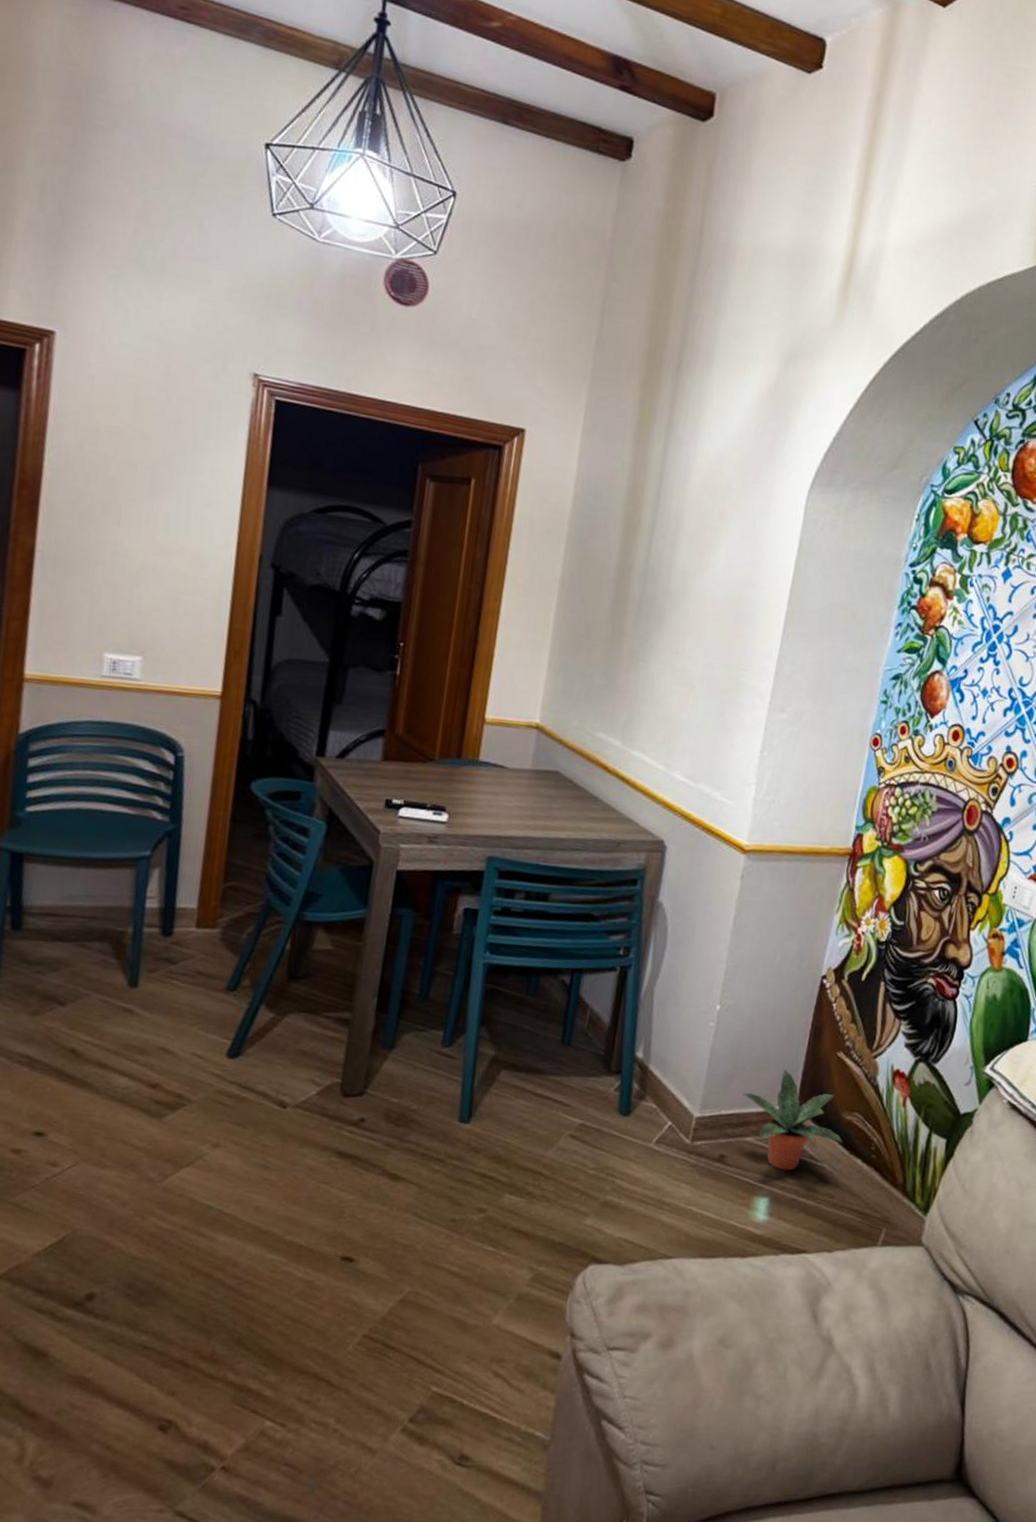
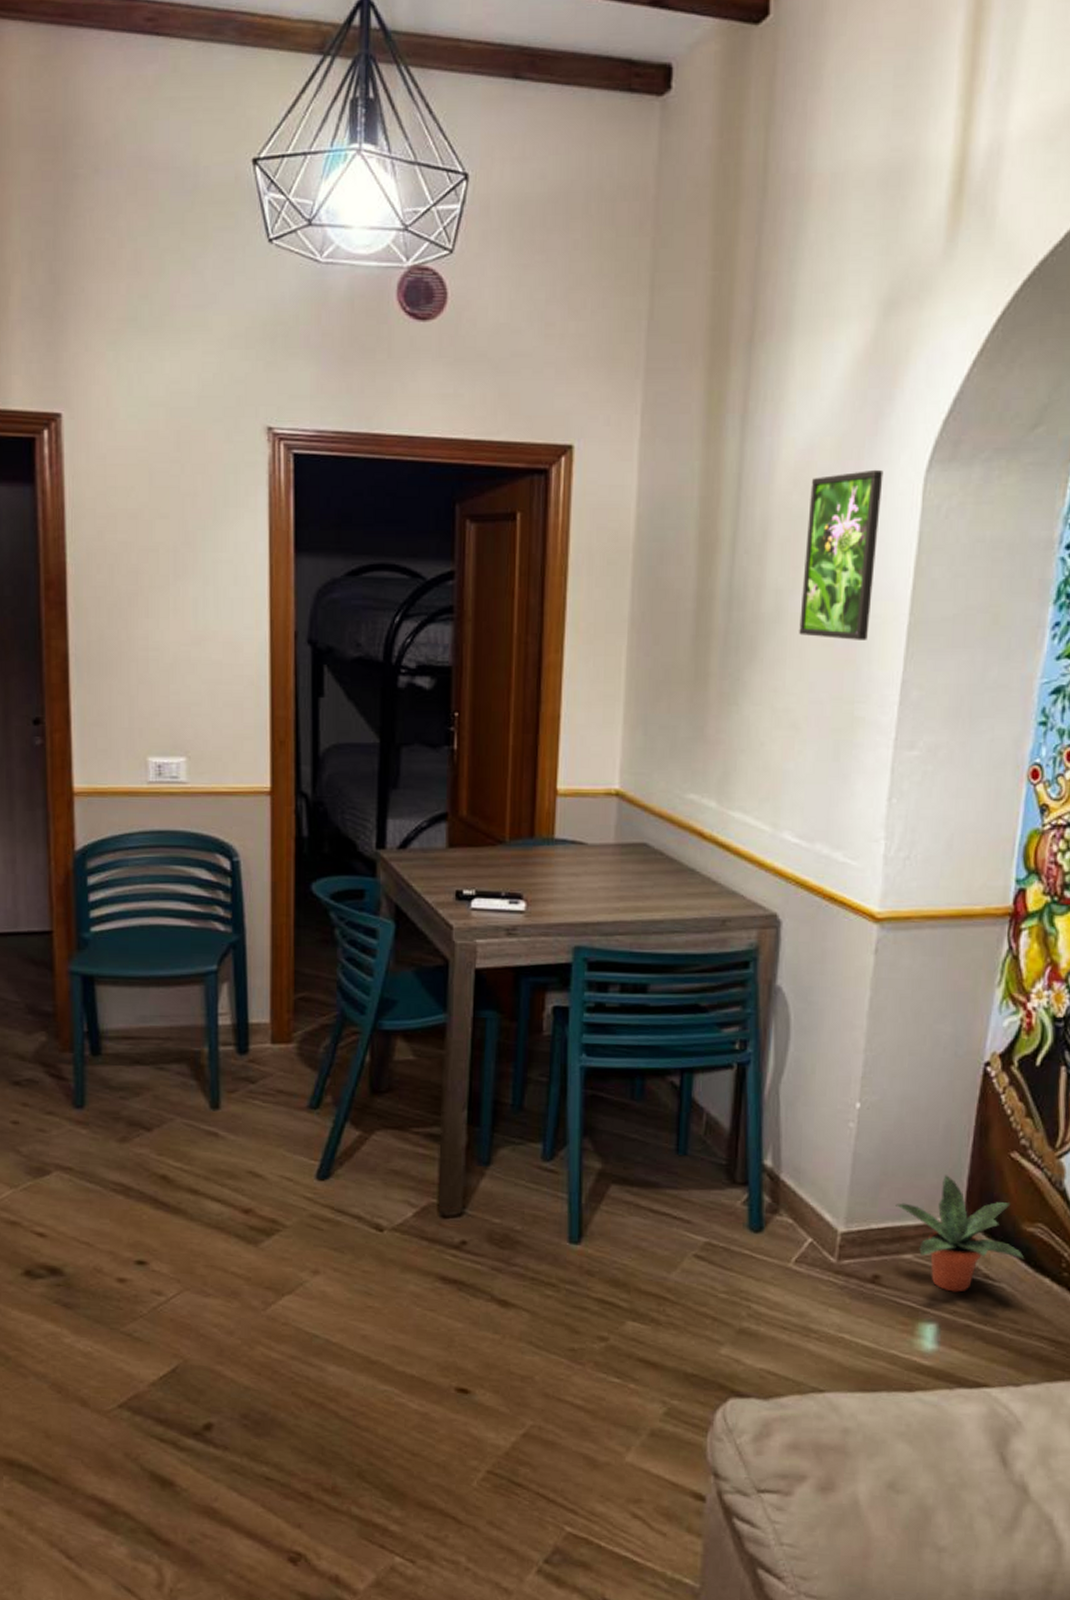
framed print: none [699,484,776,620] -> present [799,469,884,640]

